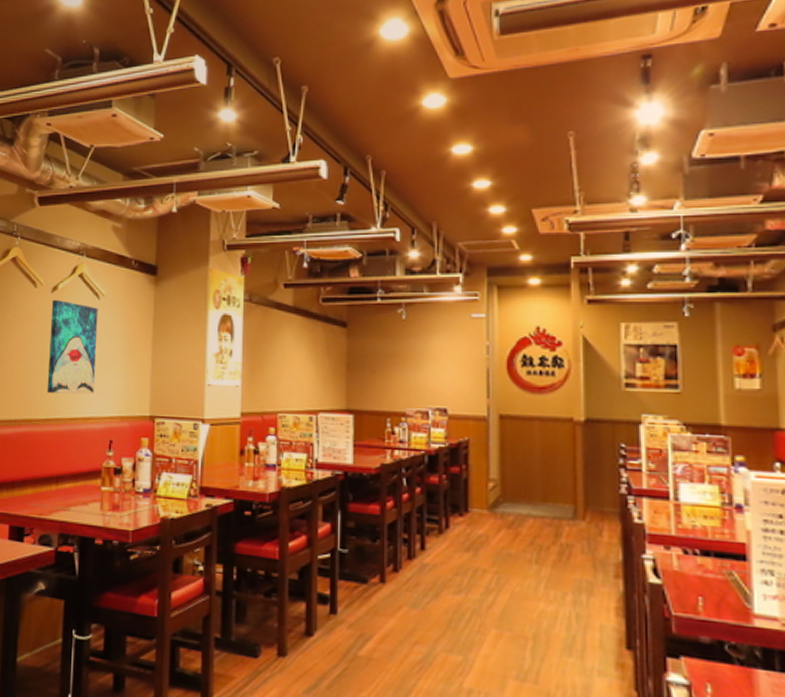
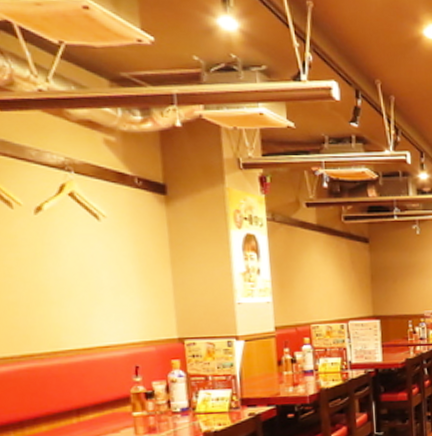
wall art: present [47,299,98,394] -> none [37,221,109,324]

